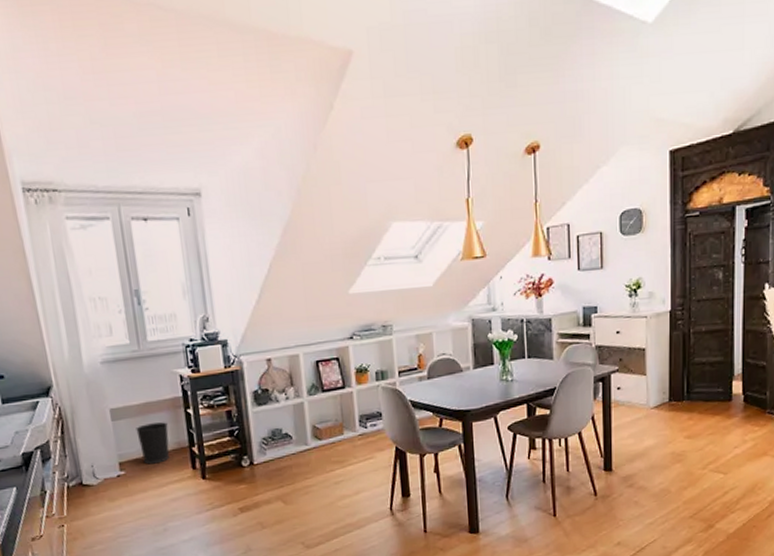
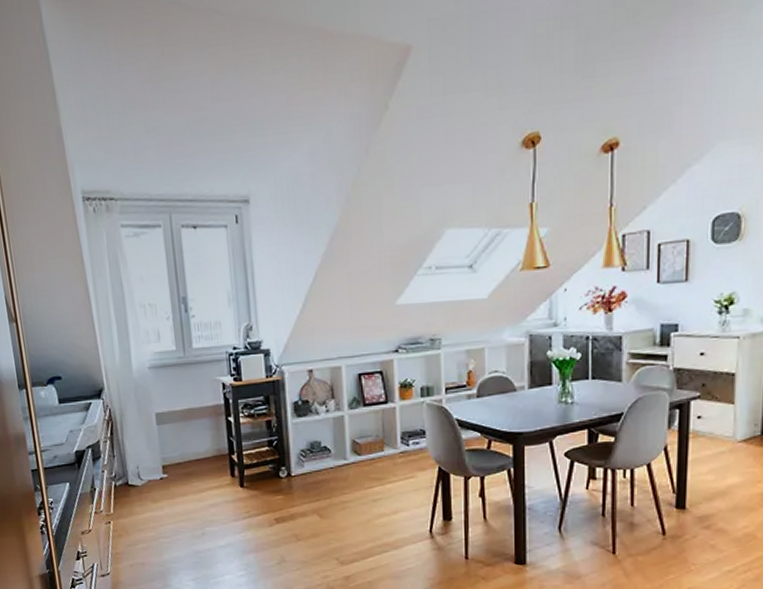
wastebasket: present [136,422,170,464] -> none [179,429,210,469]

